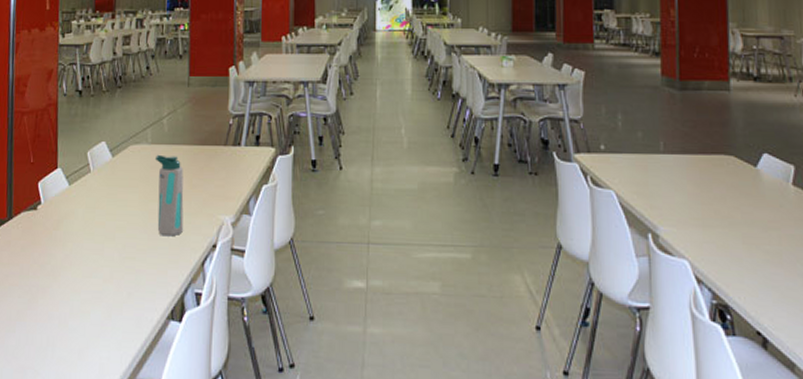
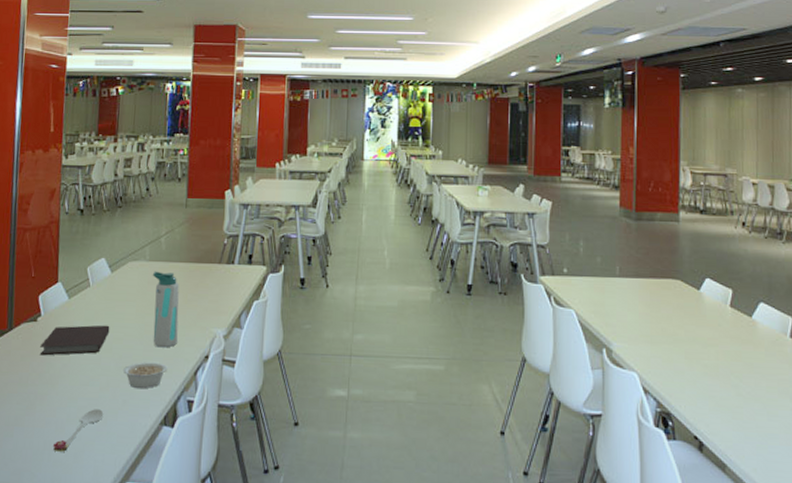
notebook: none [40,212,112,246] -> present [39,325,110,356]
spoon: none [56,302,108,348] -> present [52,409,104,452]
legume: none [126,252,174,280] -> present [122,362,168,388]

